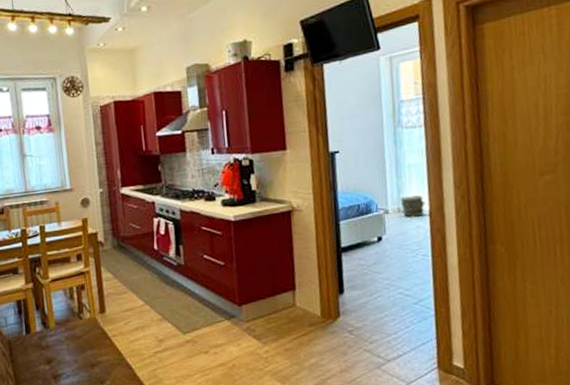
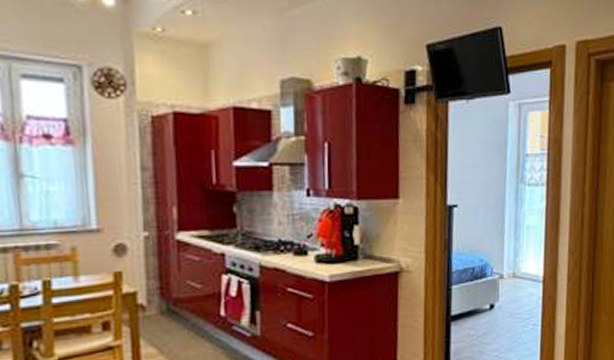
bag: present [400,195,425,217] -> none [516,259,540,284]

